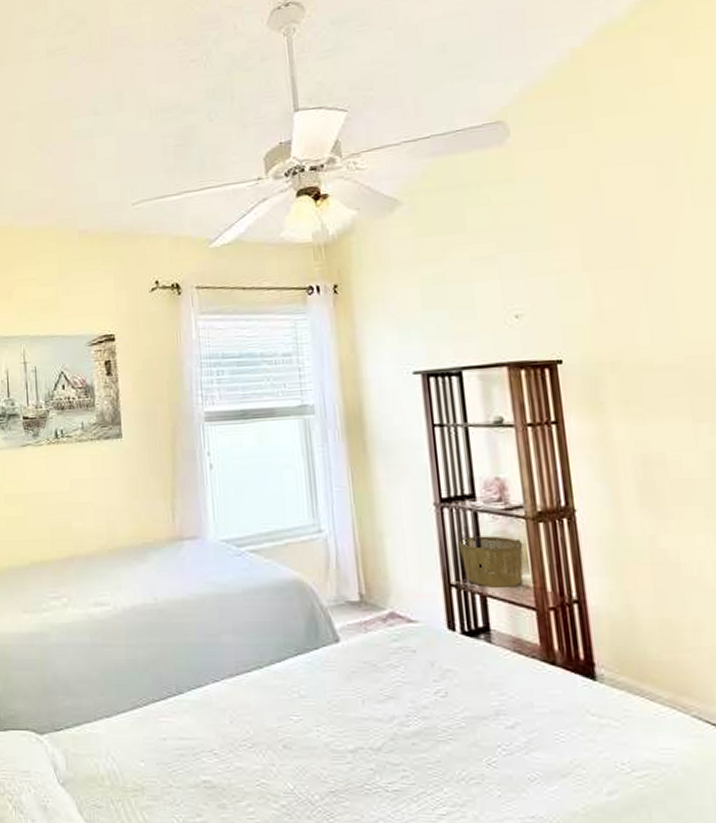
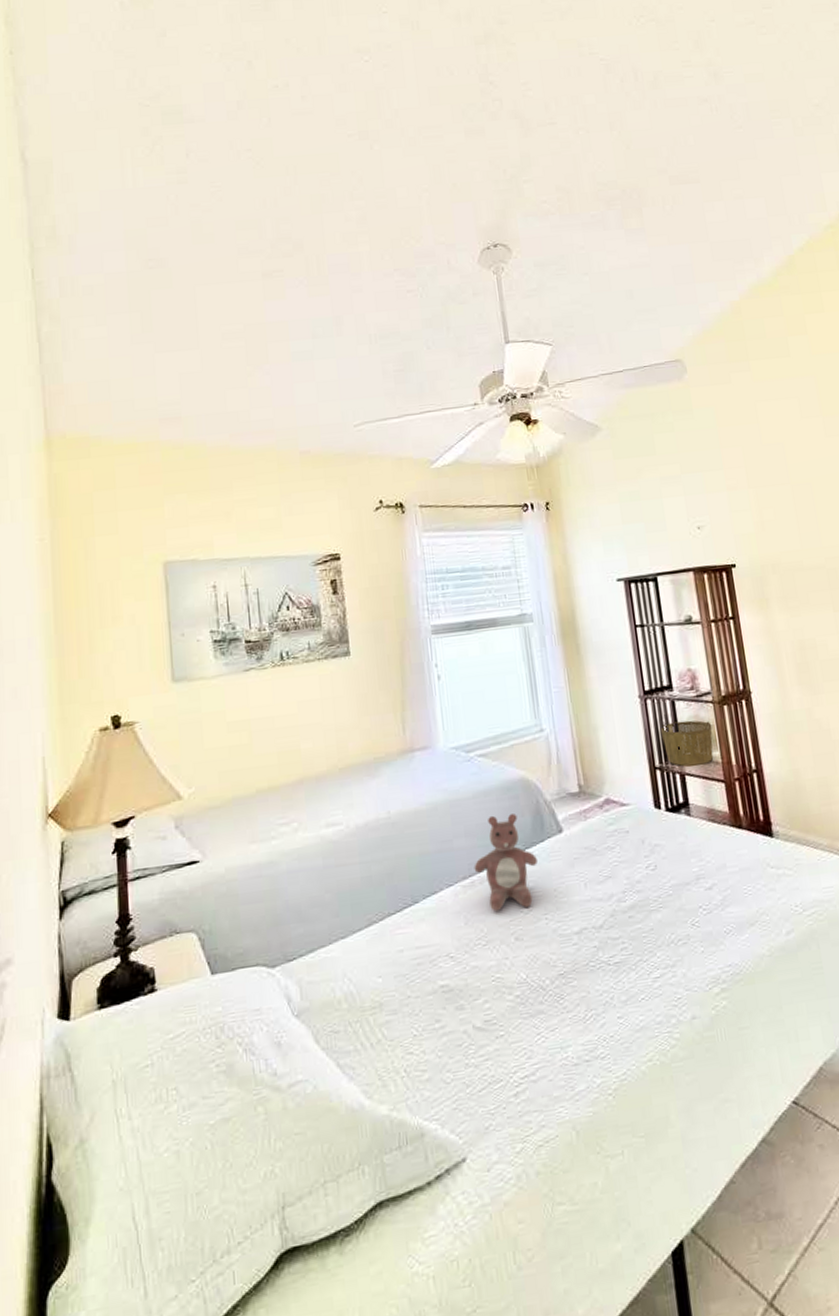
stuffed animal: none [241,615,310,715] -> present [474,814,538,912]

